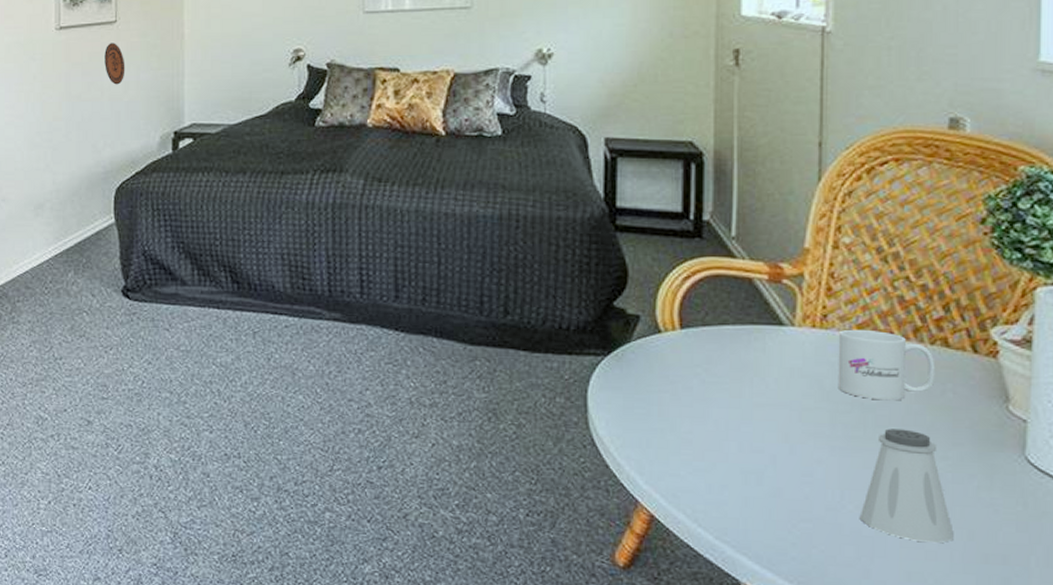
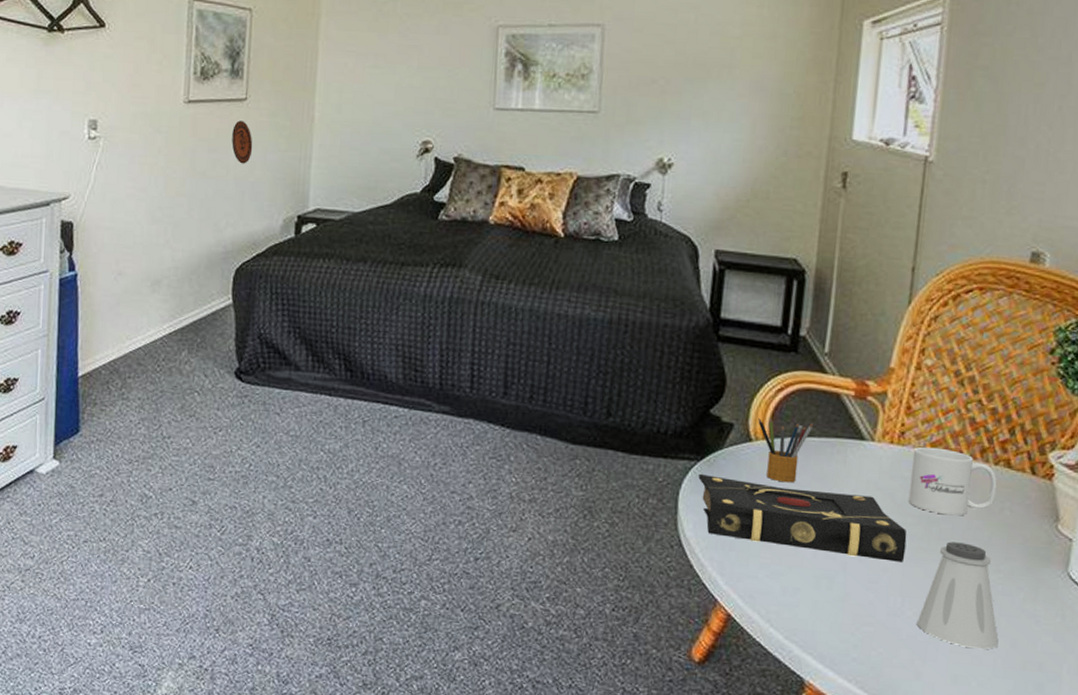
book: none [607,369,840,453] -> present [698,473,907,562]
pencil box: none [666,307,727,374] -> present [758,418,814,483]

